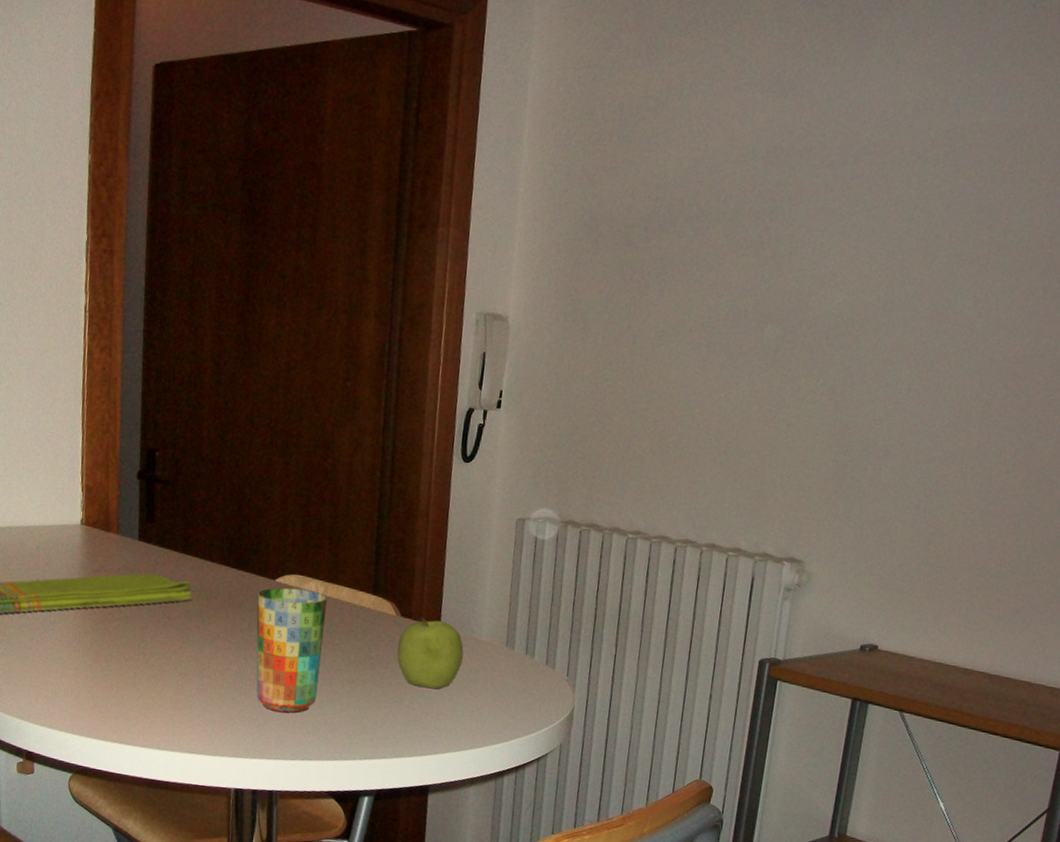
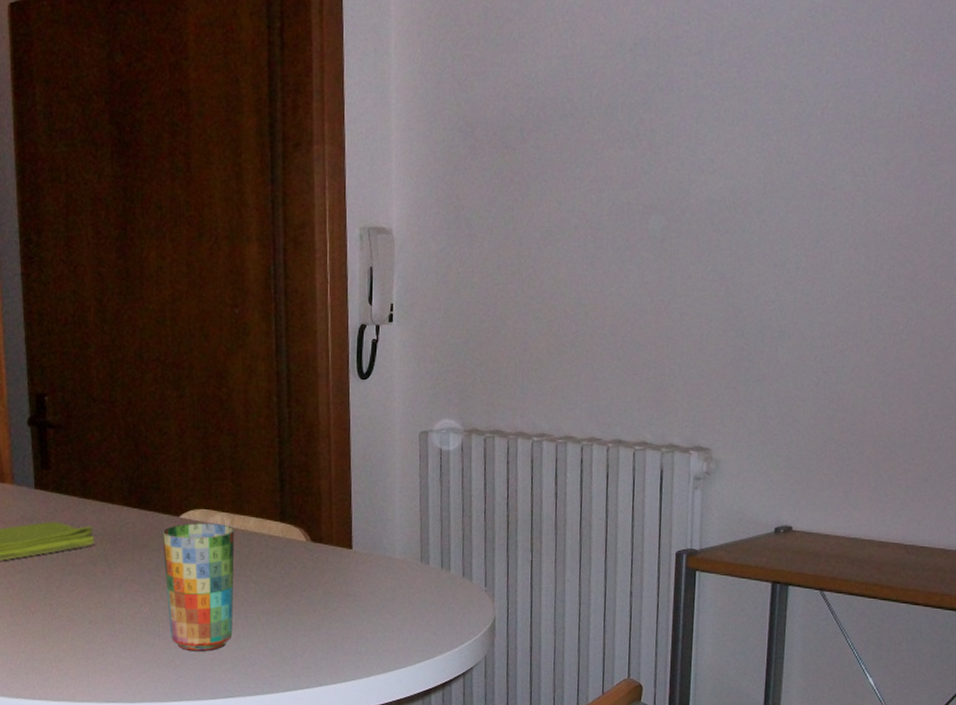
fruit: present [396,616,464,689] -> none [310,540,378,613]

